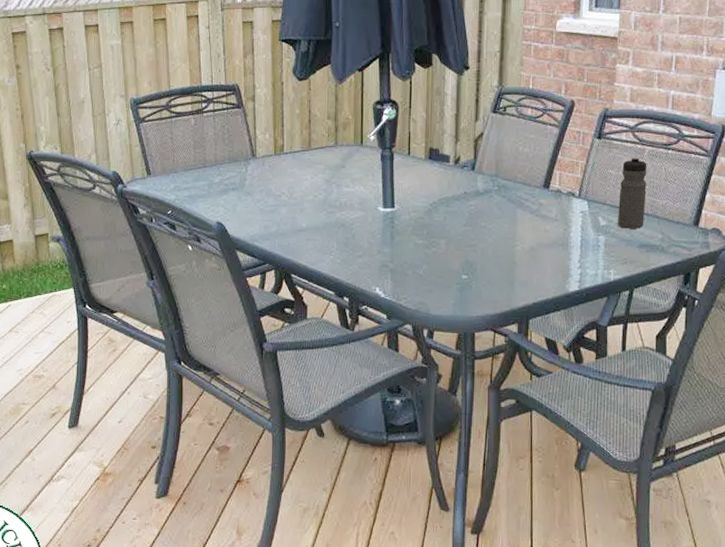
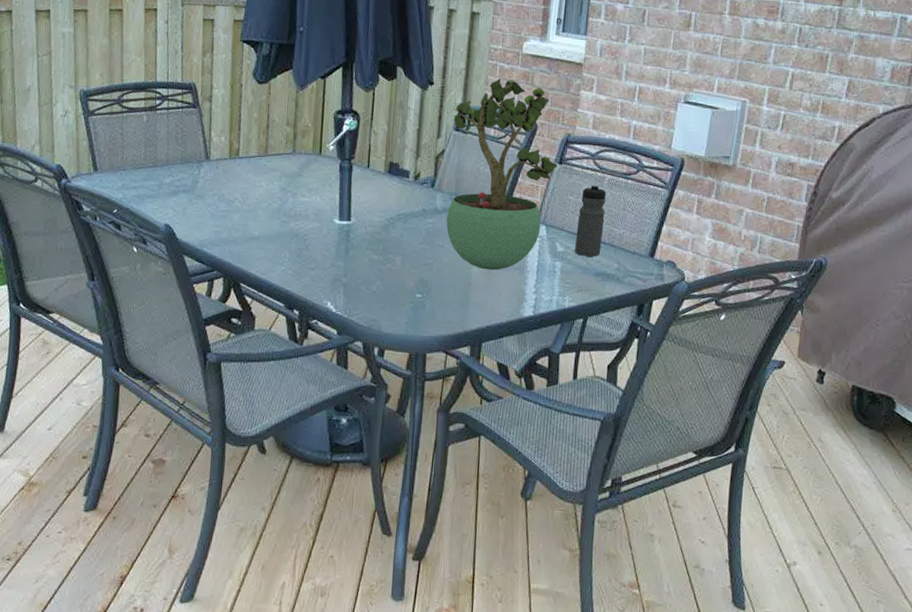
potted plant: none [488,59,597,248] -> present [446,79,558,271]

